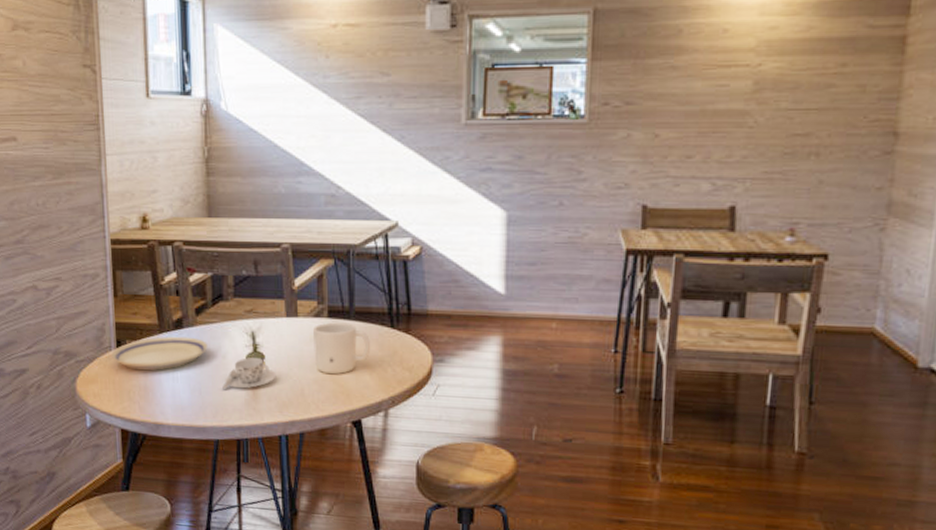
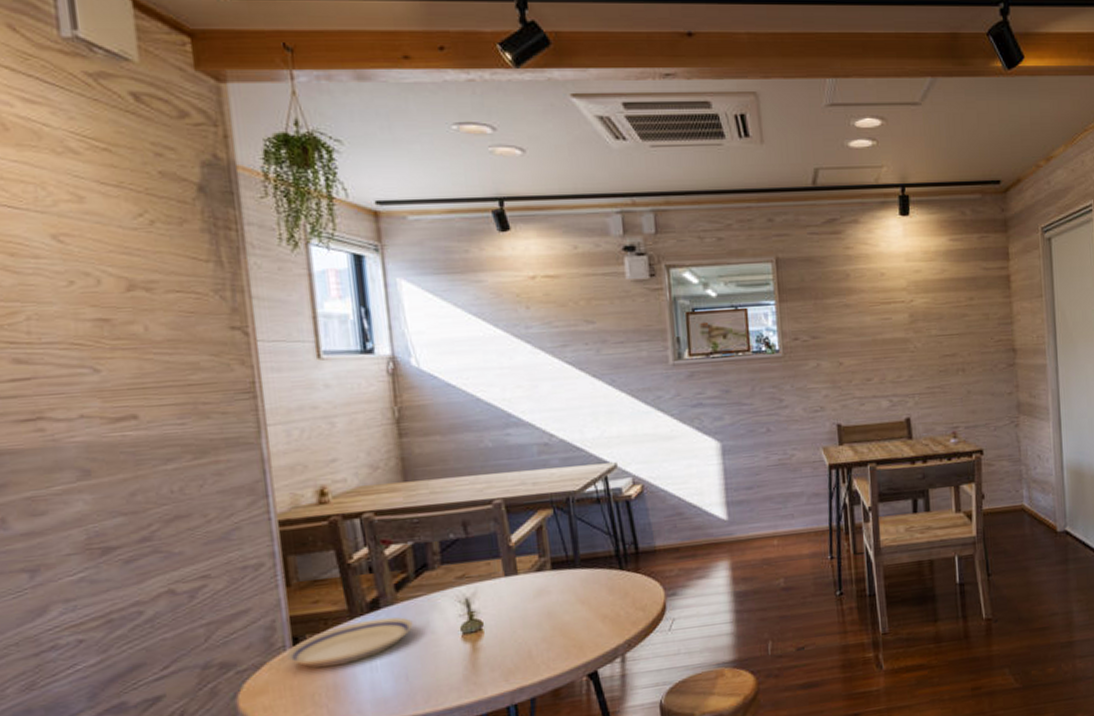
teacup: present [222,357,276,389] -> none [434,626,499,669]
mug: present [313,322,370,375] -> none [536,572,600,630]

